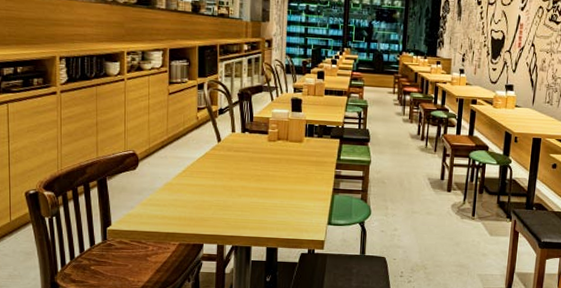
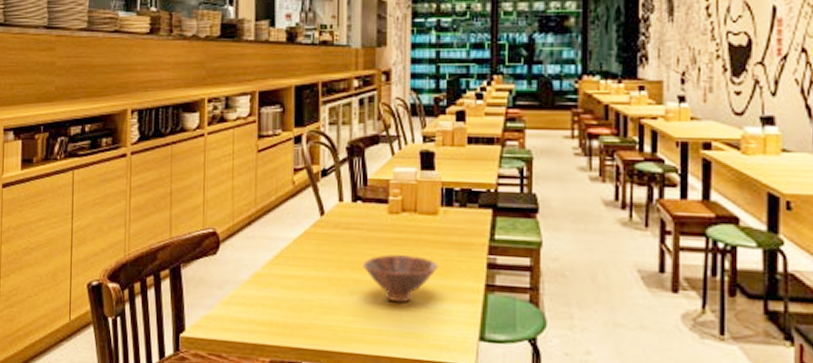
bowl: none [249,169,302,202] -> present [363,254,439,303]

